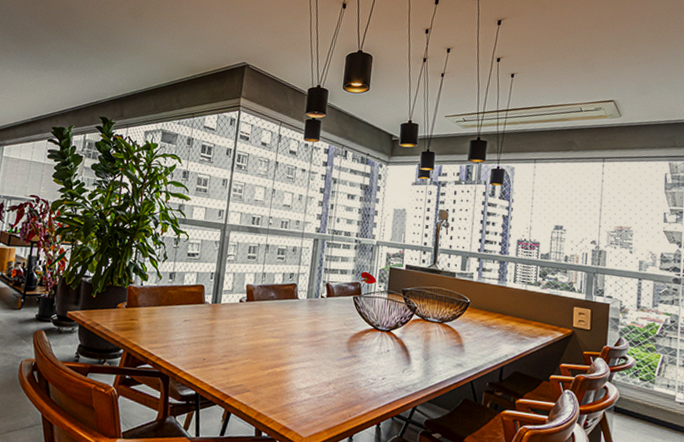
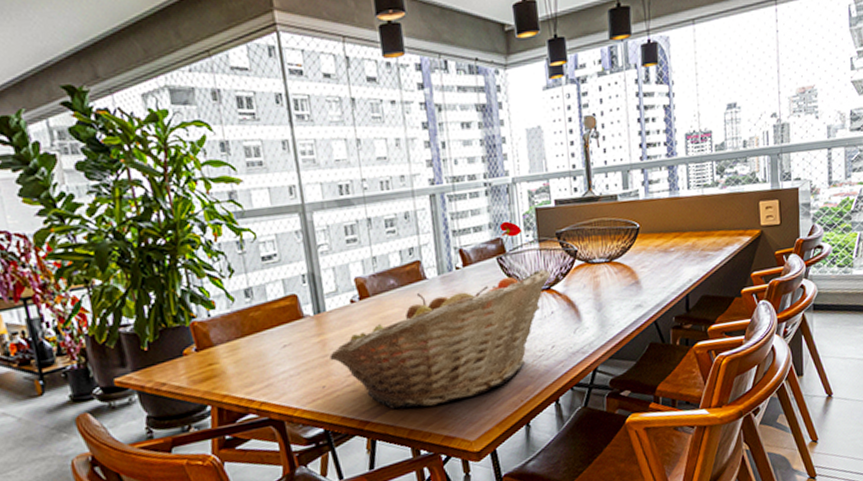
fruit basket: none [214,308,393,401] -> present [329,268,551,409]

